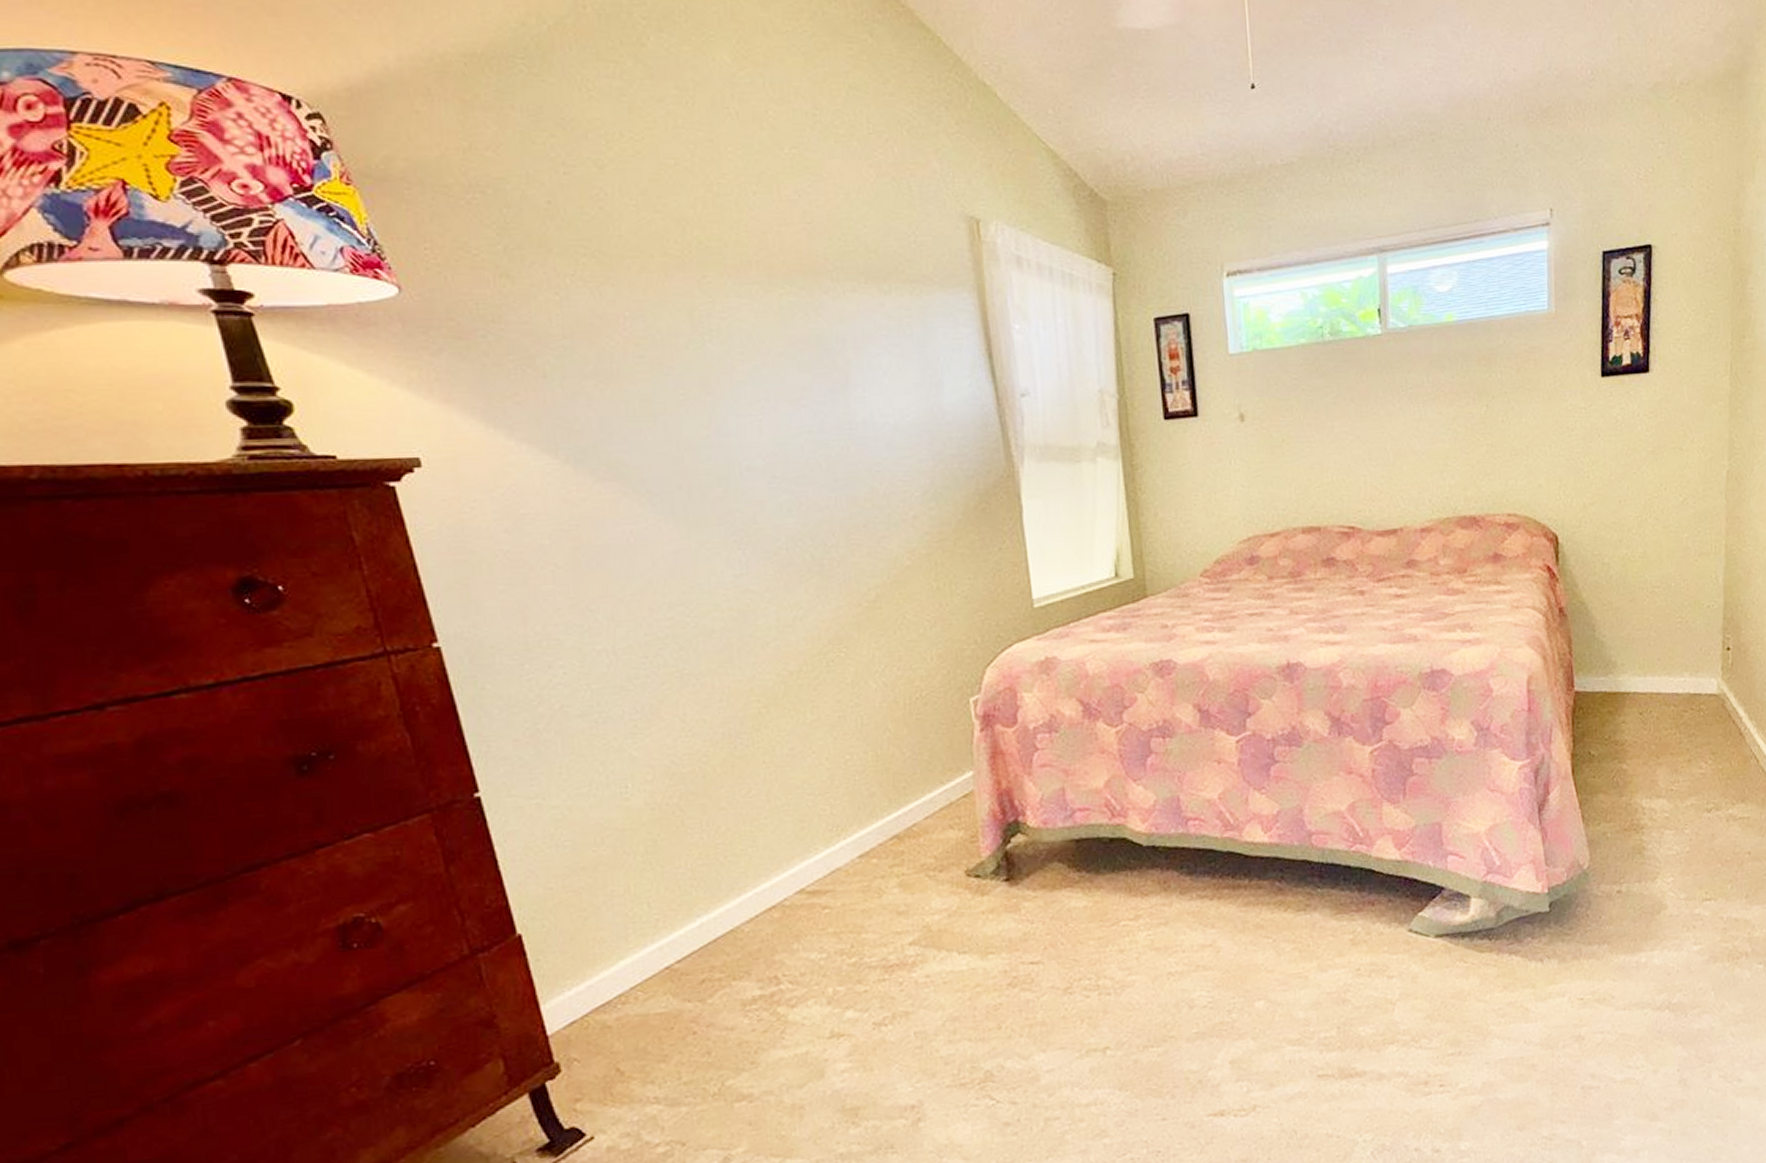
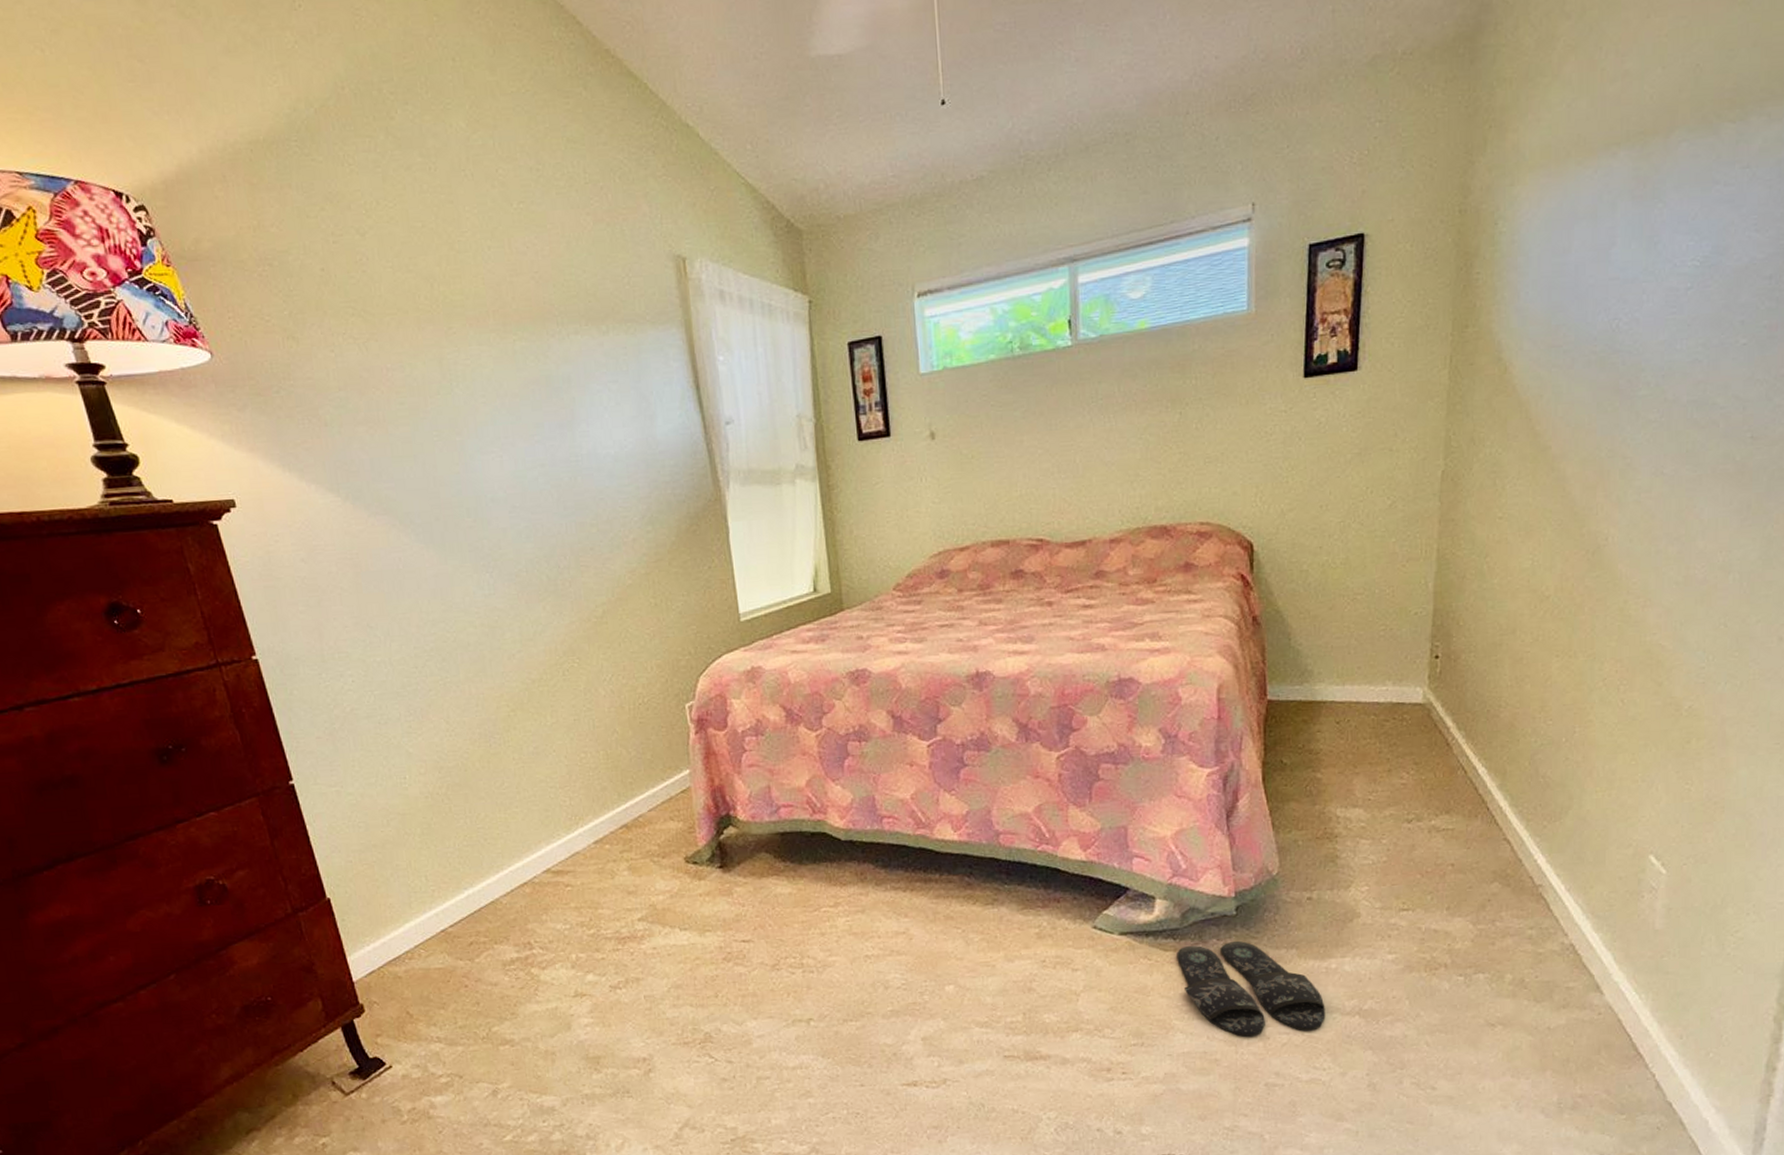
slippers: none [1492,938,1637,1039] -> present [1177,941,1326,1037]

